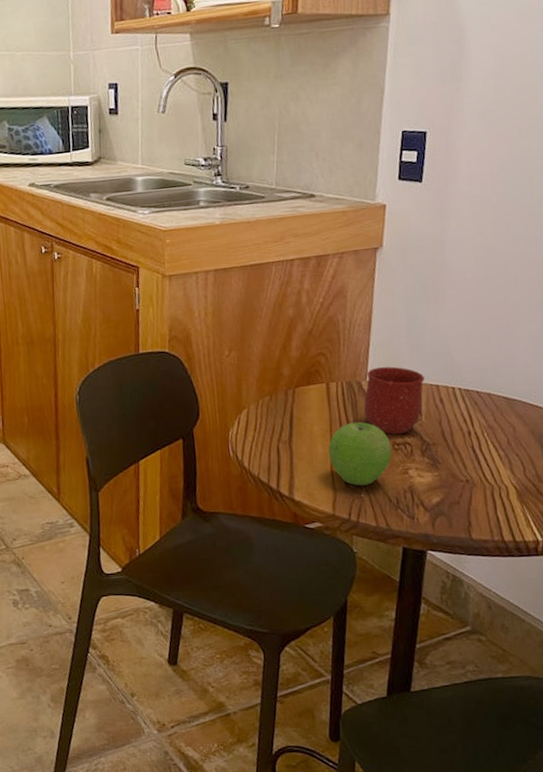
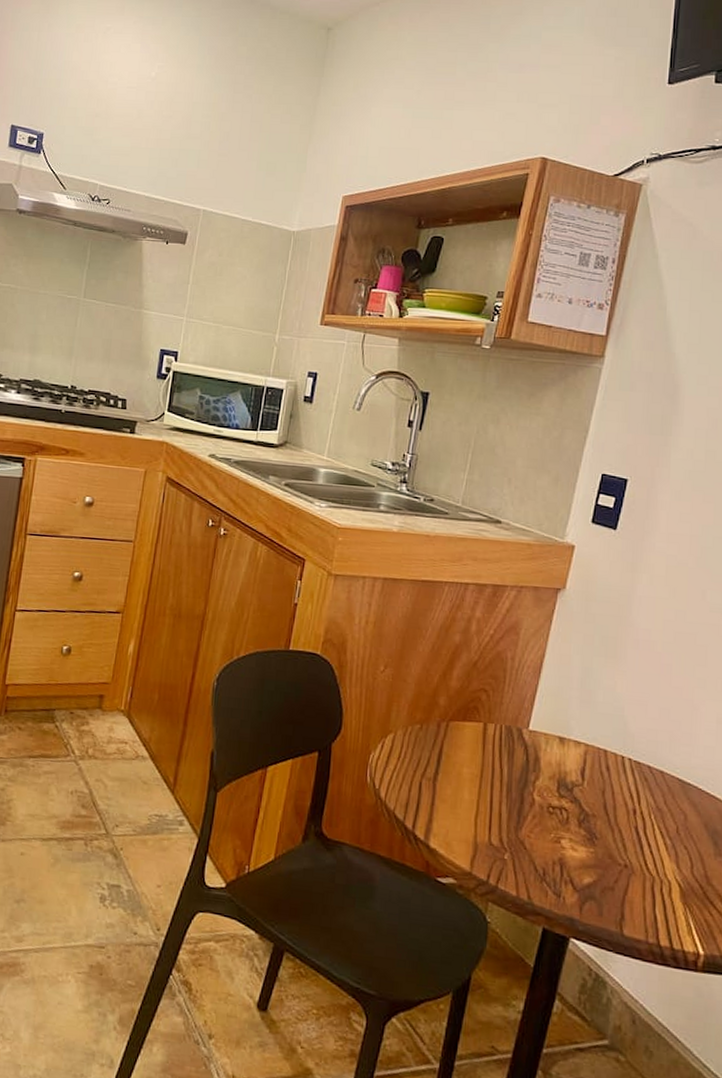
fruit: present [328,422,392,486] -> none [475,772,546,847]
mug: present [364,366,425,435] -> none [521,717,593,796]

